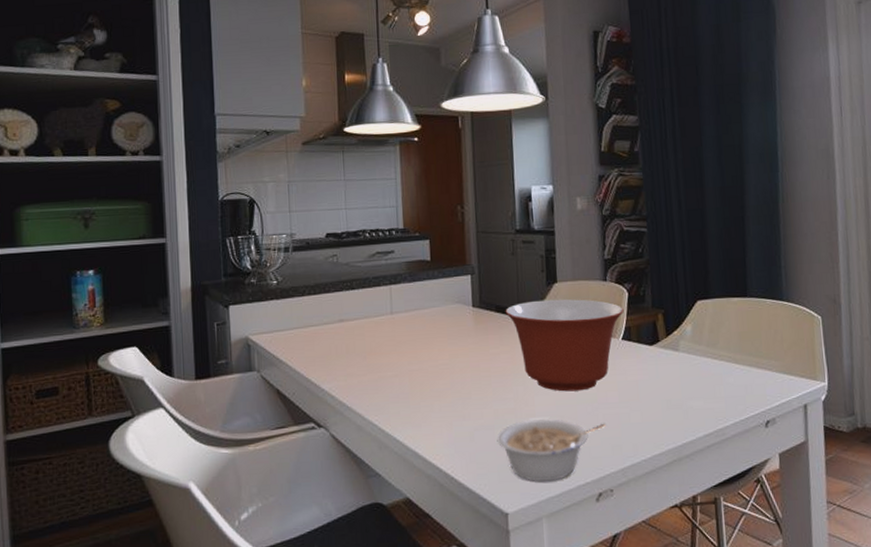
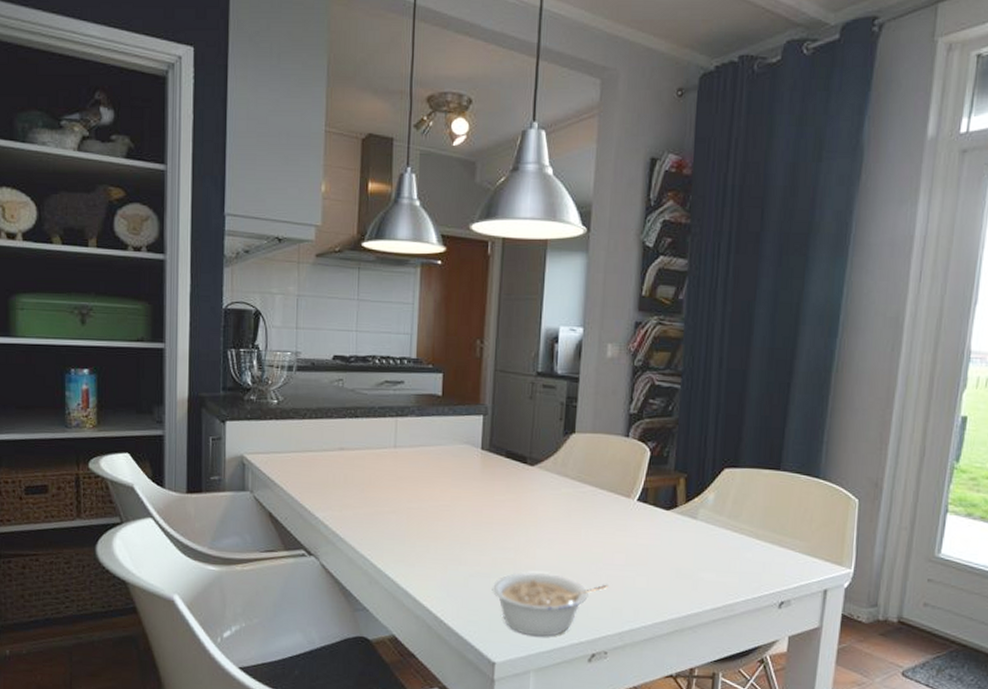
mixing bowl: present [505,299,624,392] -> none [515,449,643,549]

